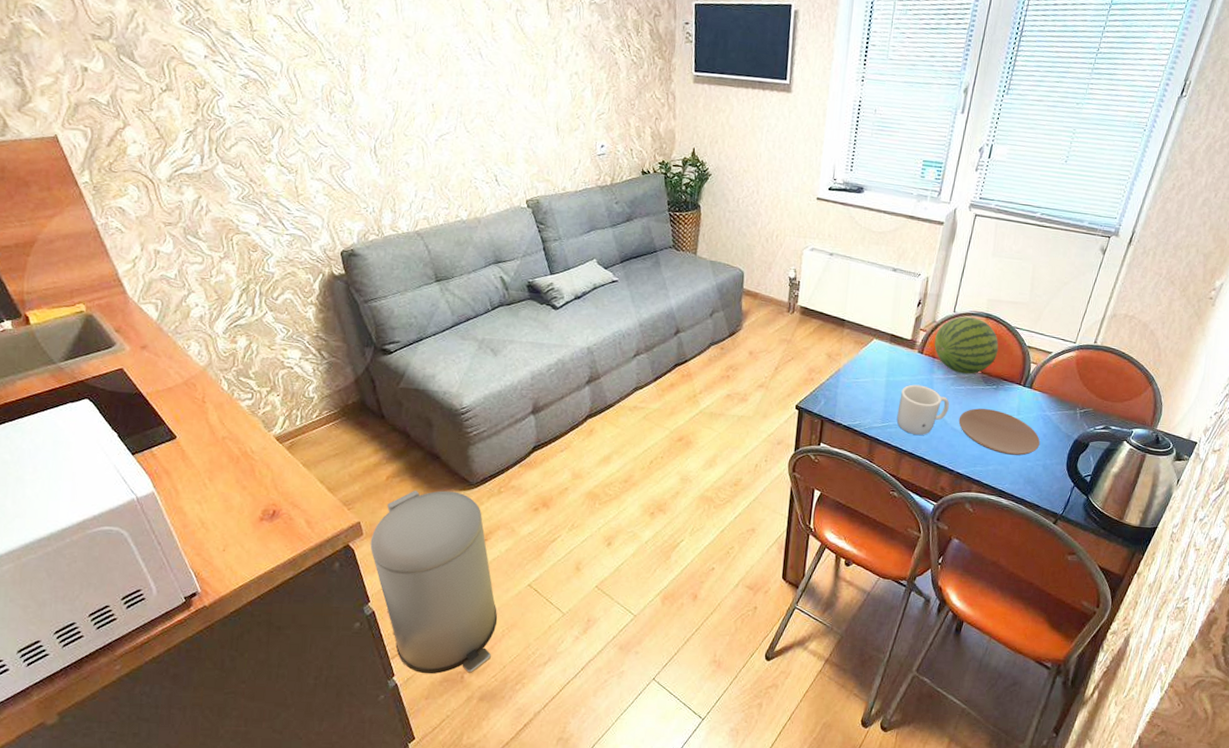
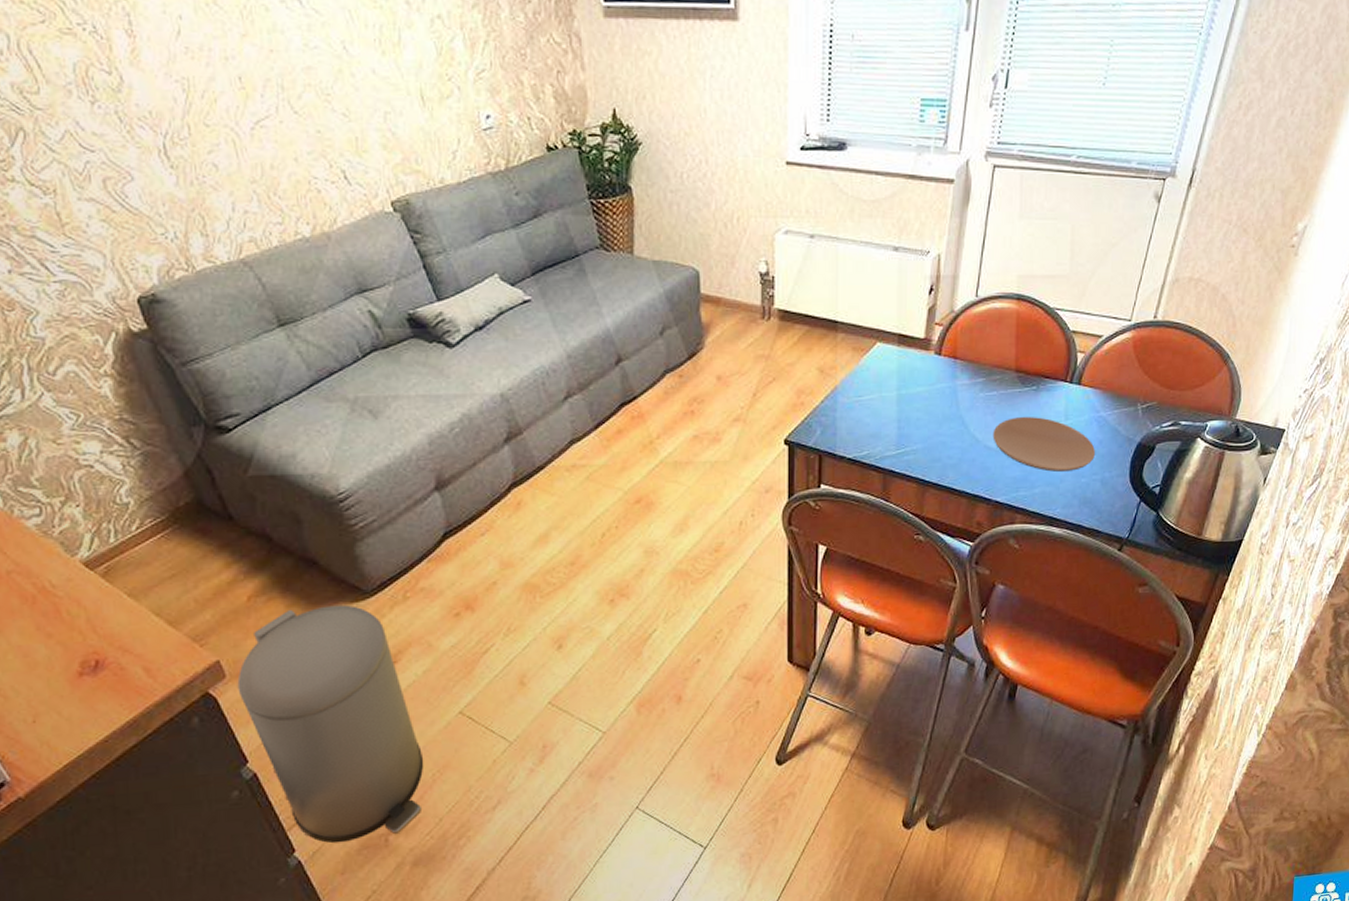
mug: present [896,384,950,435] -> none [914,396,980,460]
fruit: present [934,317,999,374] -> none [954,301,1036,375]

